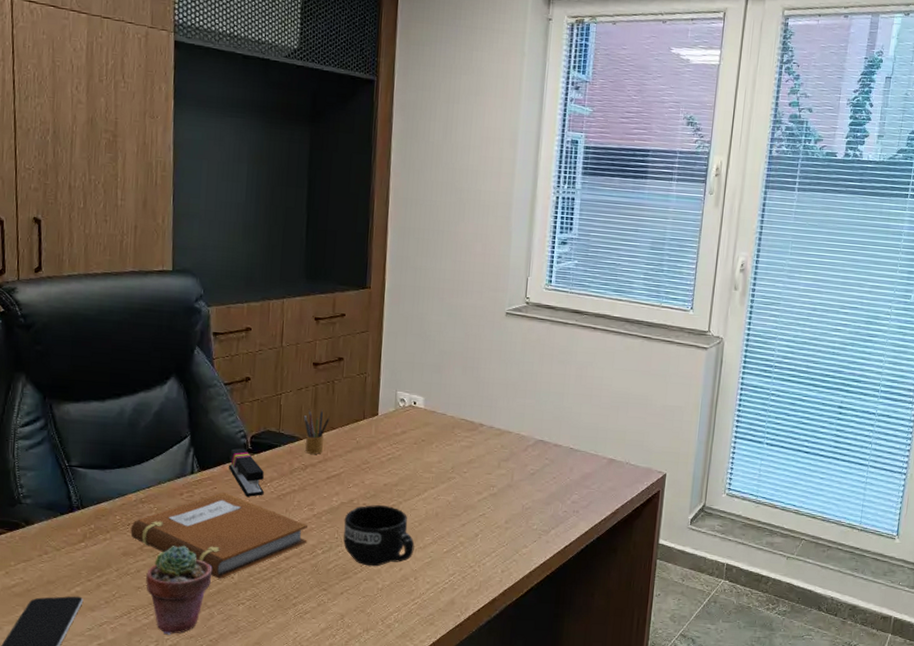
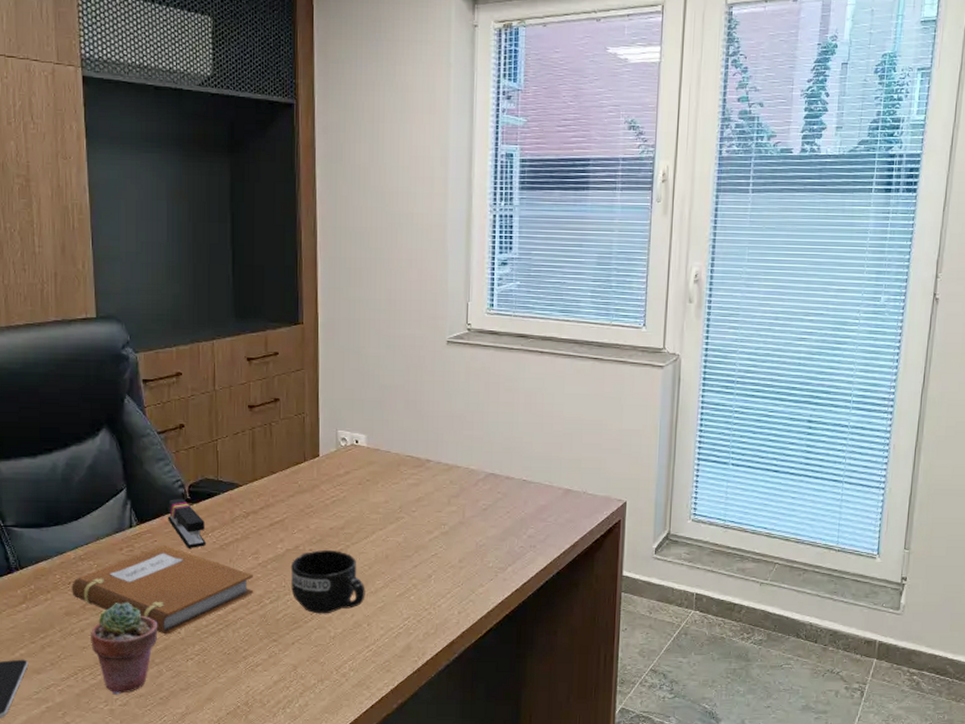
pencil box: present [303,408,330,454] -> none [241,453,269,501]

